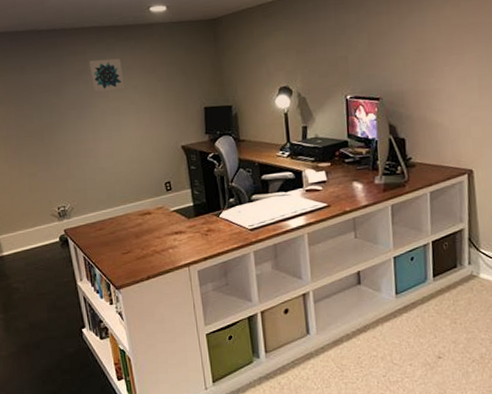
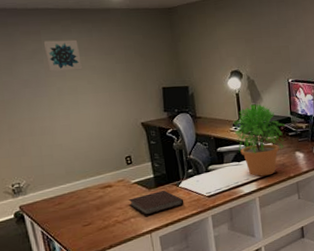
notebook: none [167,220,225,247] -> present [128,190,184,216]
potted plant: none [280,124,341,210] -> present [233,103,285,177]

